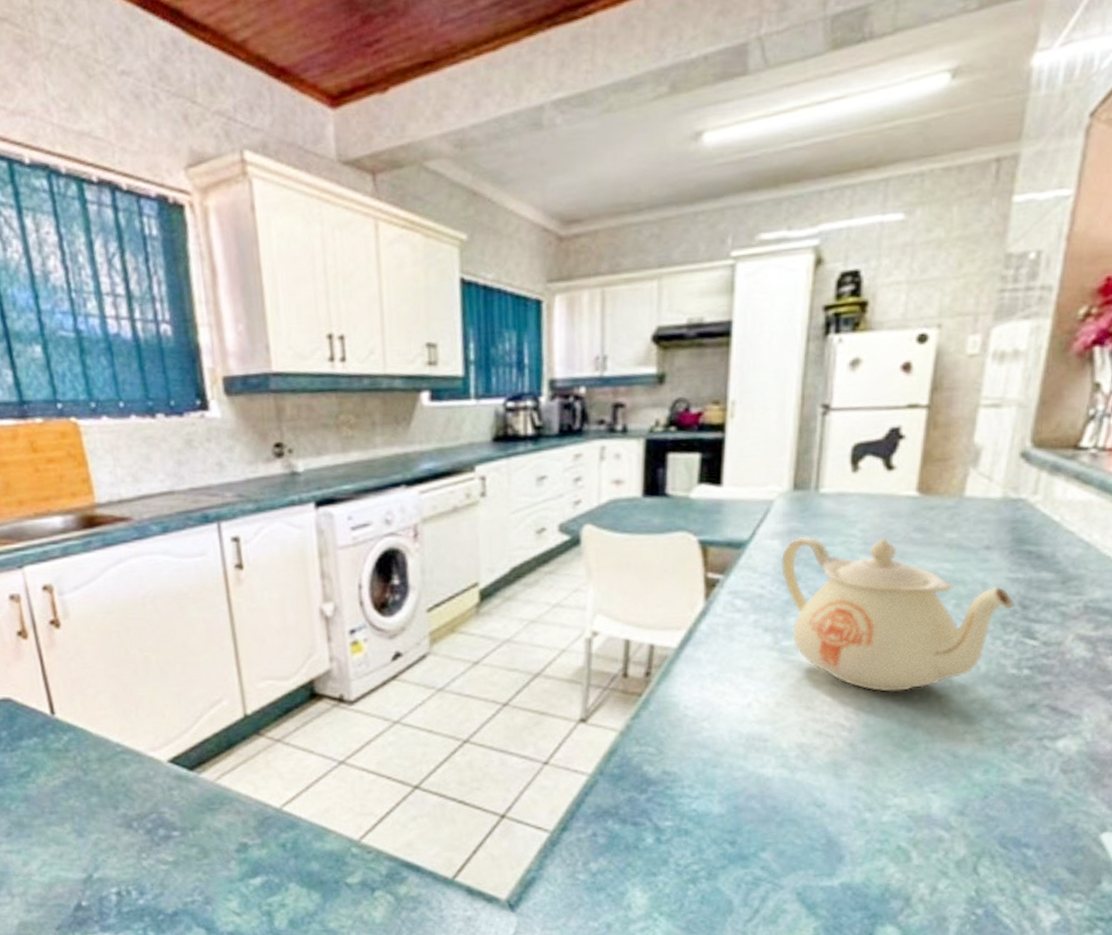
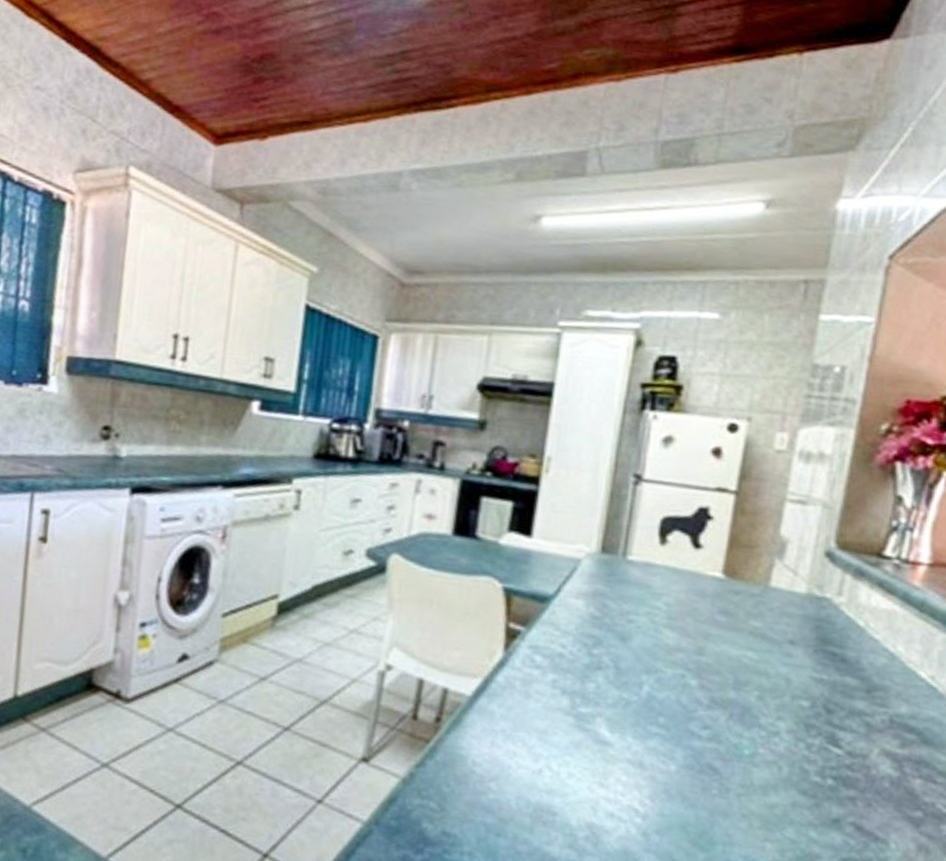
teapot: present [781,536,1014,692] -> none [583,600,818,783]

